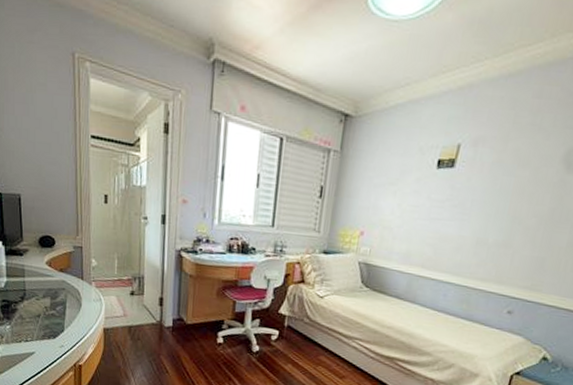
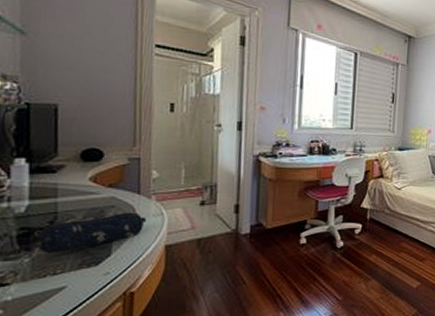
pencil case: none [12,295,89,324] -> present [34,212,147,253]

